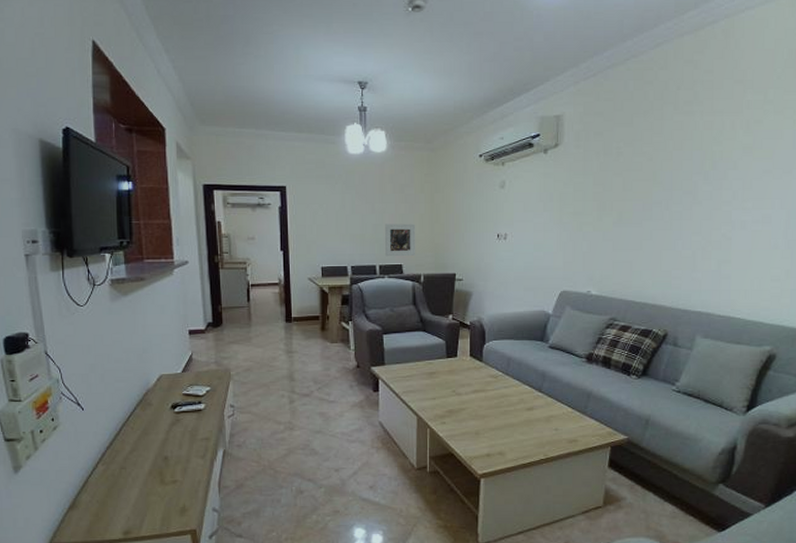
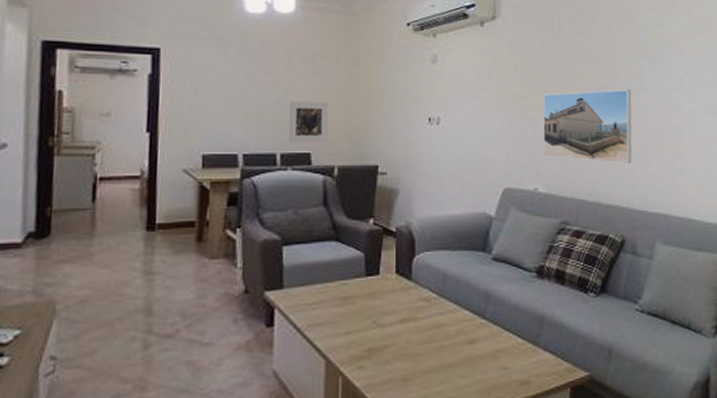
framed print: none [596,204,684,269] -> present [542,89,632,163]

